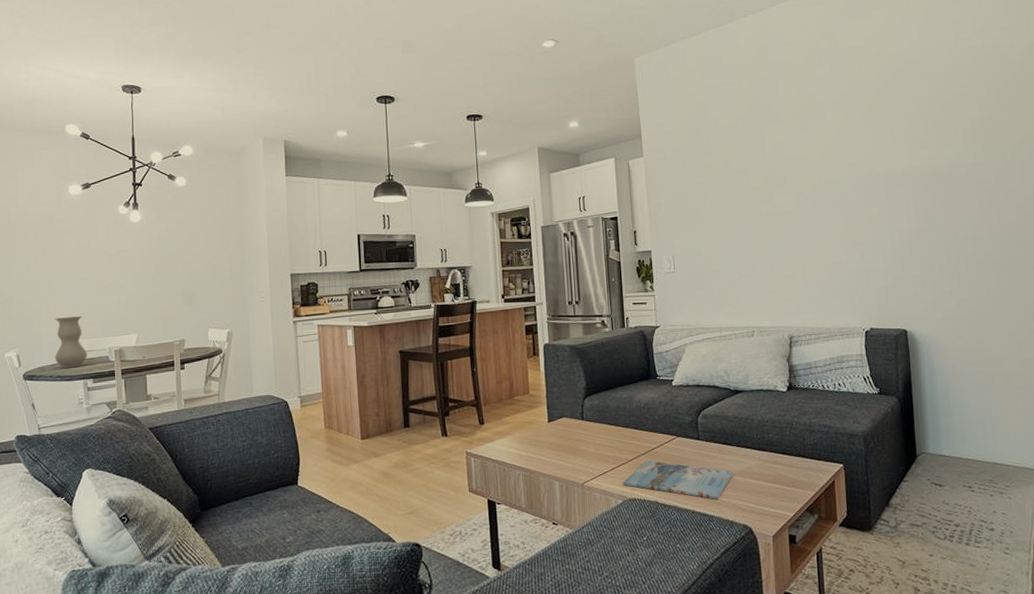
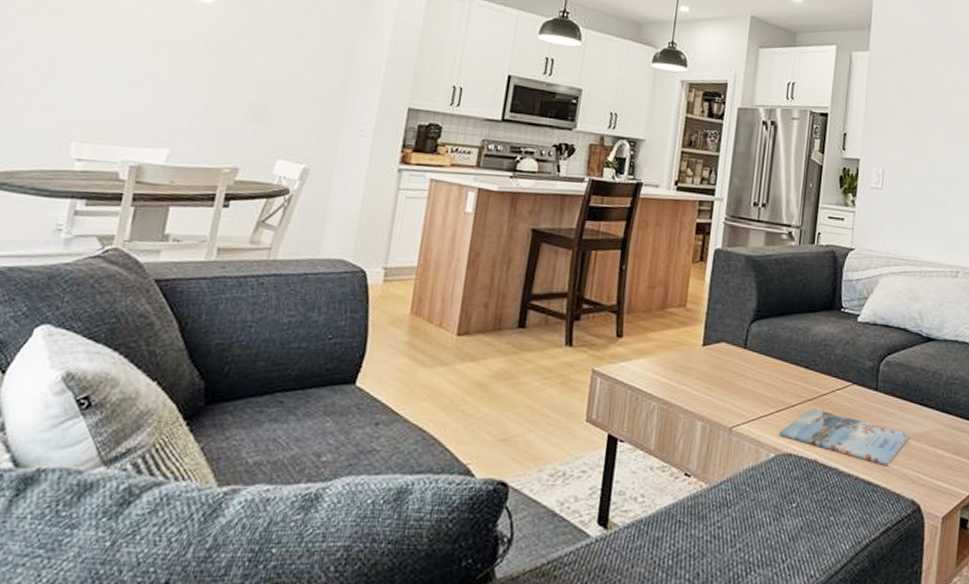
vase: present [54,316,88,368] -> none [33,108,94,181]

